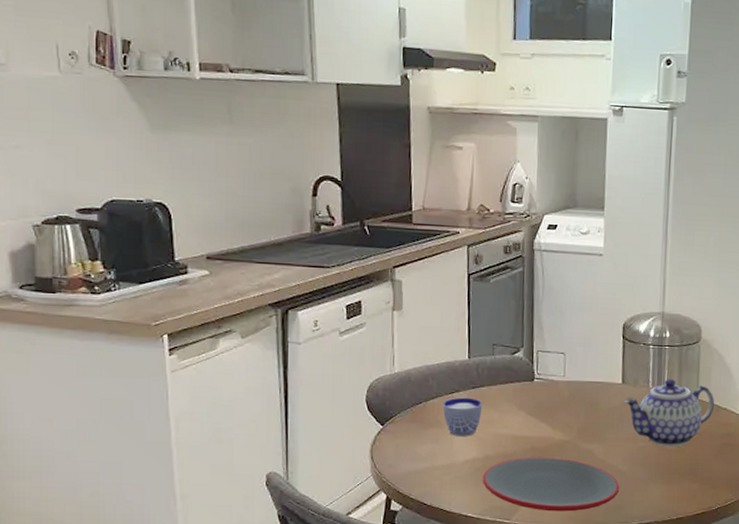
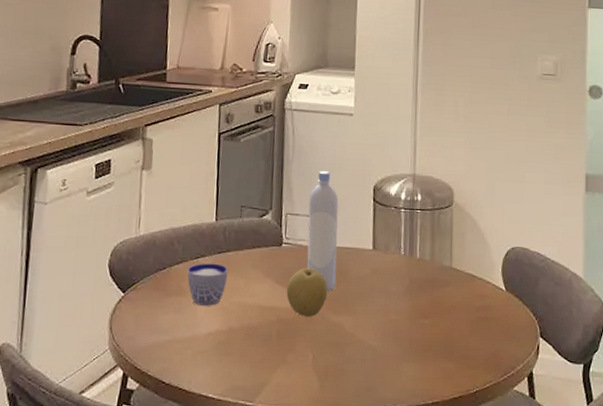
plate: present [482,456,620,512] -> none [224,329,371,394]
fruit: none [539,401,579,445] -> present [286,268,328,317]
bottle: none [558,310,589,422] -> present [307,171,339,291]
teapot: present [624,379,715,447] -> none [375,245,470,321]

